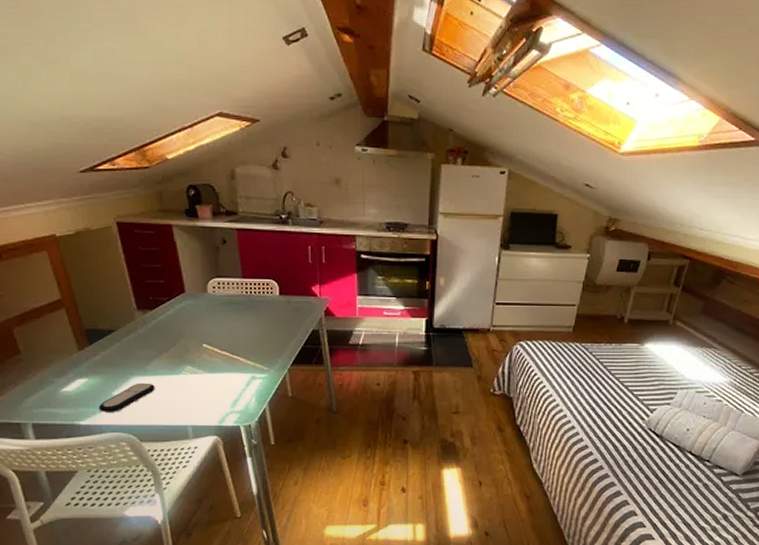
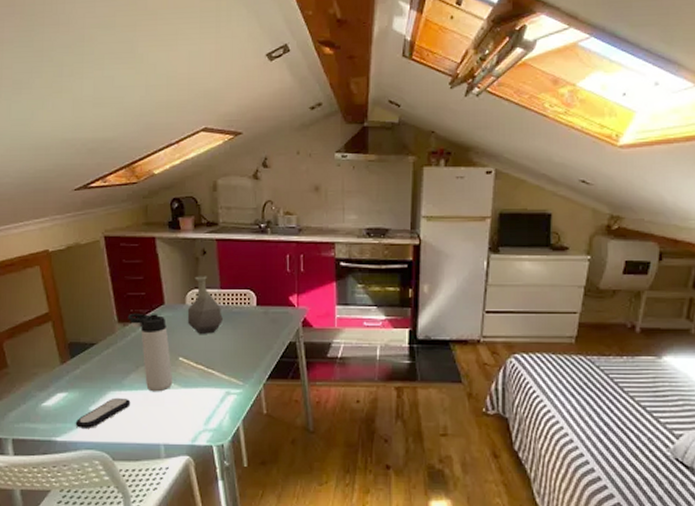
thermos bottle: none [147,300,198,377] -> present [127,313,173,392]
vase: none [209,265,246,322] -> present [187,276,223,334]

